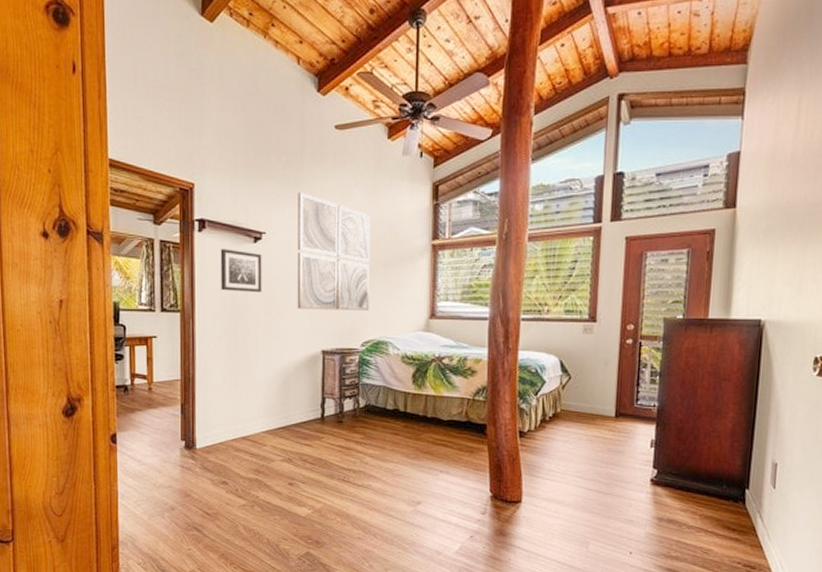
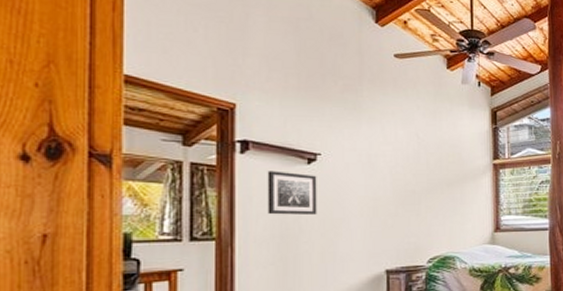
wall art: present [297,192,371,311] -> none [356,115,434,230]

